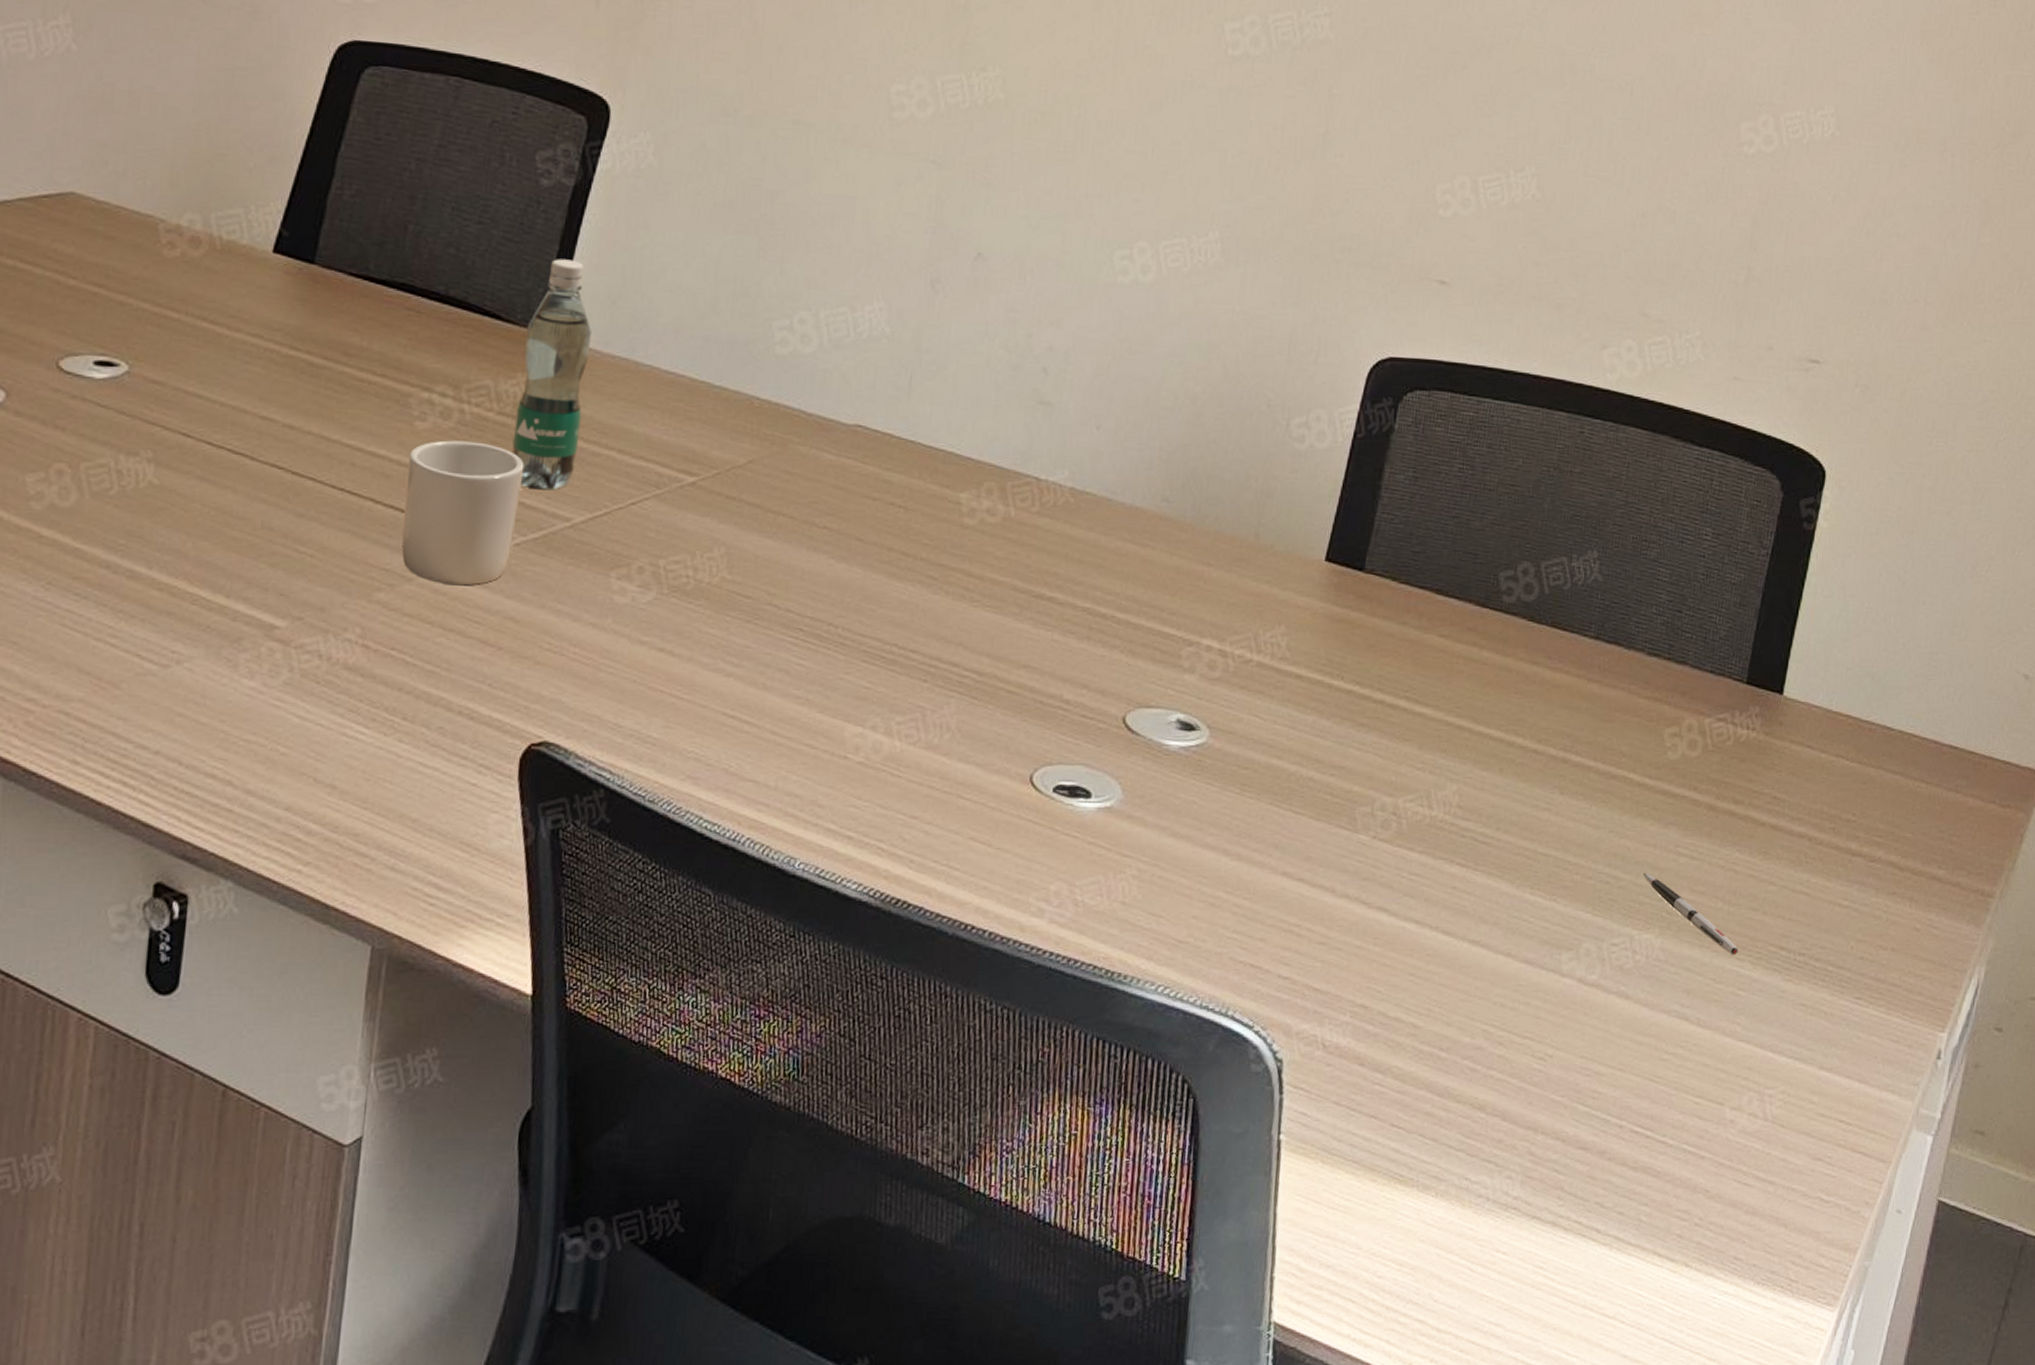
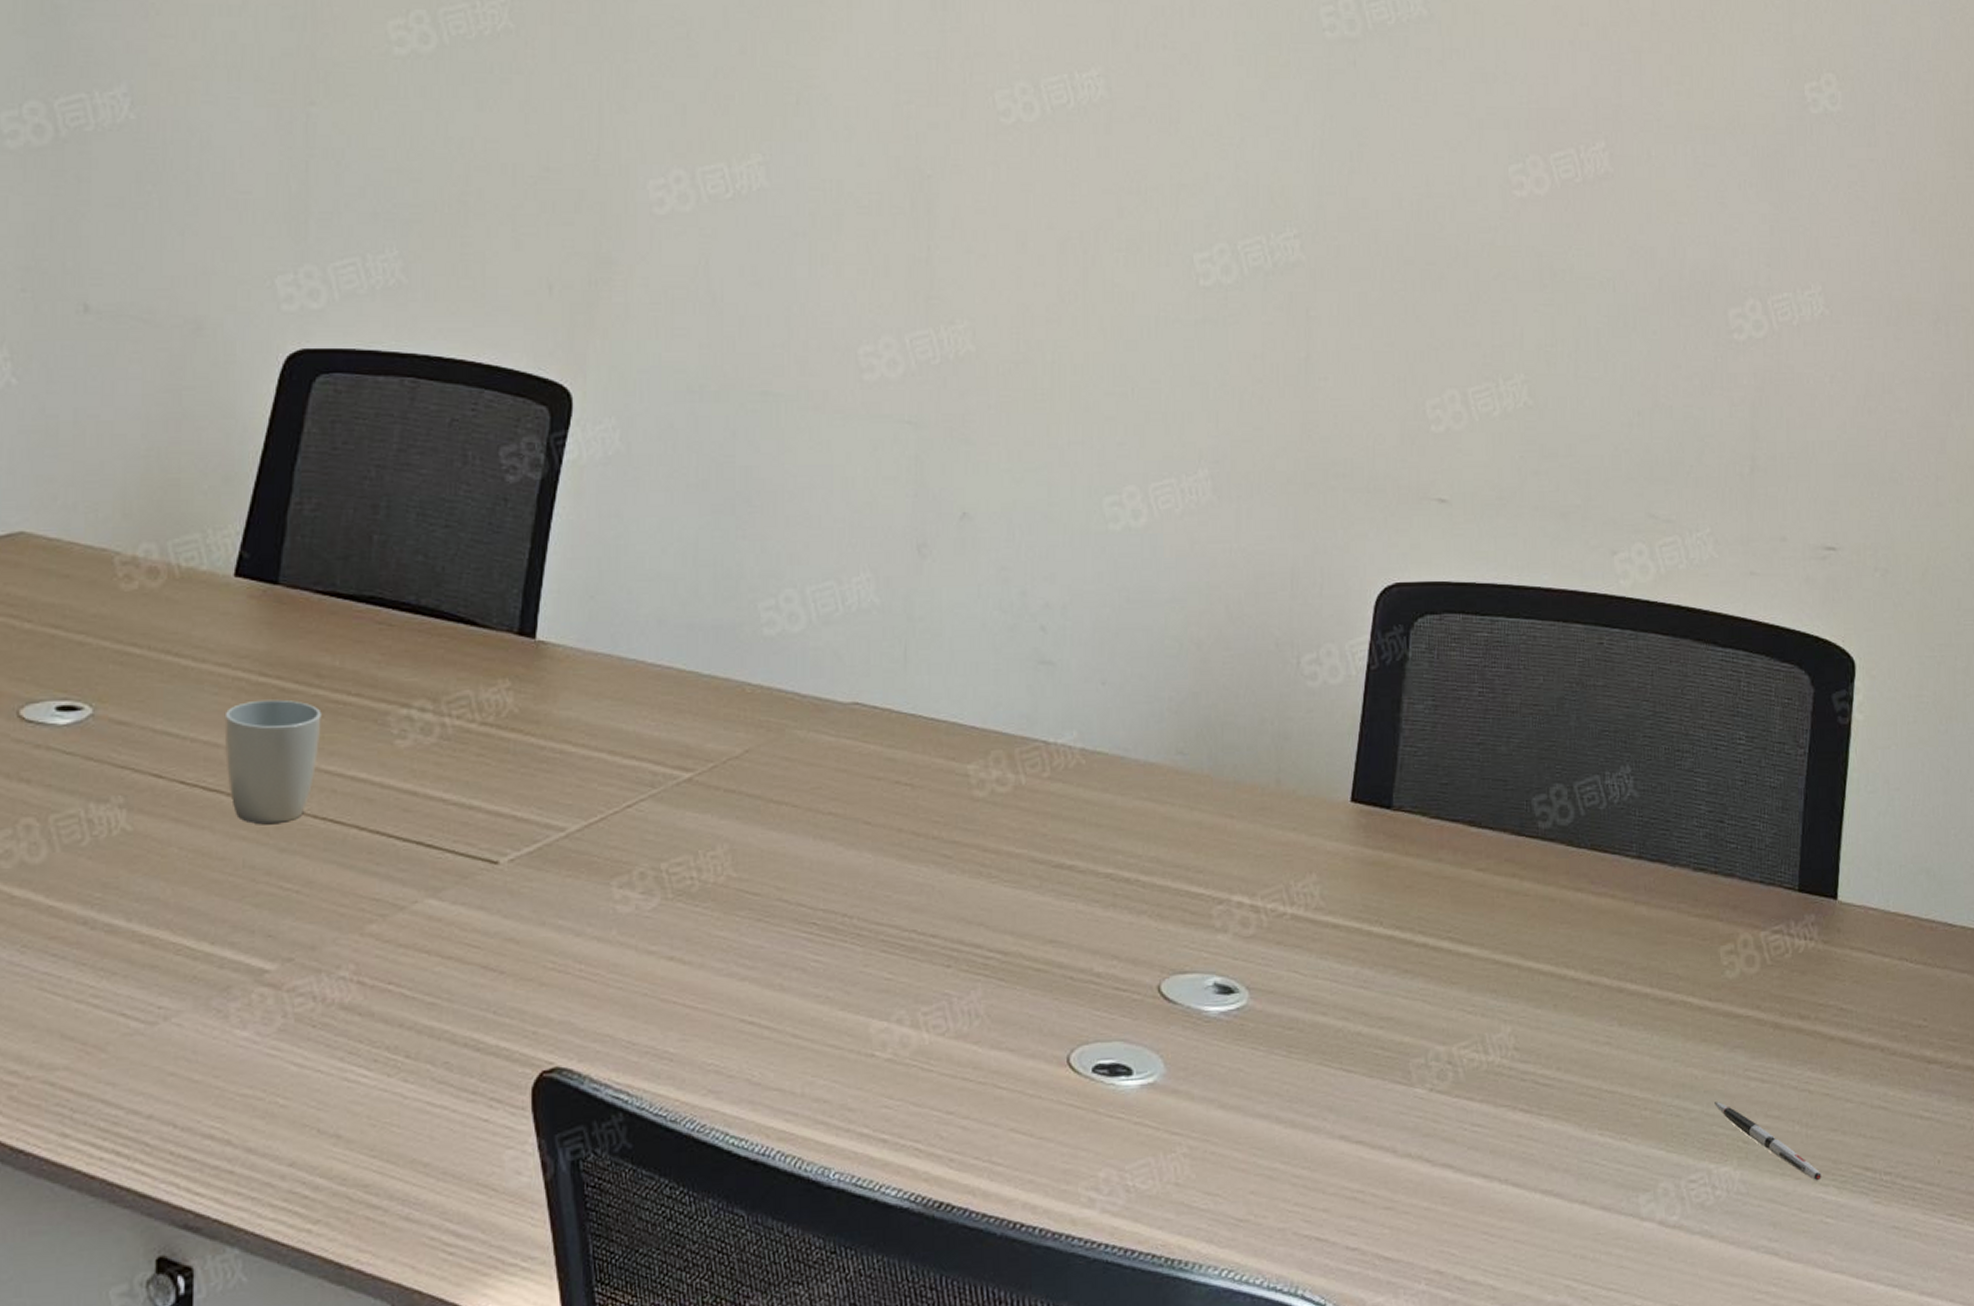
cup: none [252,372,347,491] -> present [224,699,322,825]
mug: present [401,440,525,586] -> none [391,756,513,910]
bottle: present [512,259,592,491] -> none [498,556,571,801]

